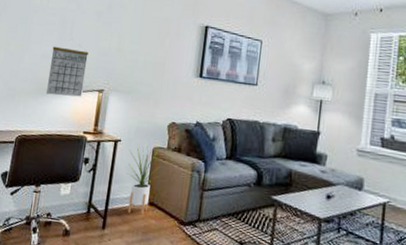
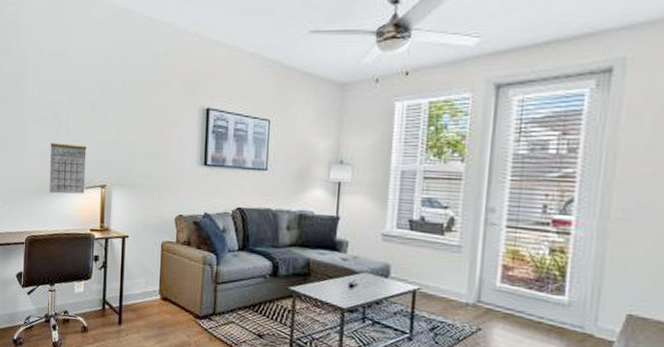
house plant: present [126,144,161,215] -> none [137,239,171,310]

